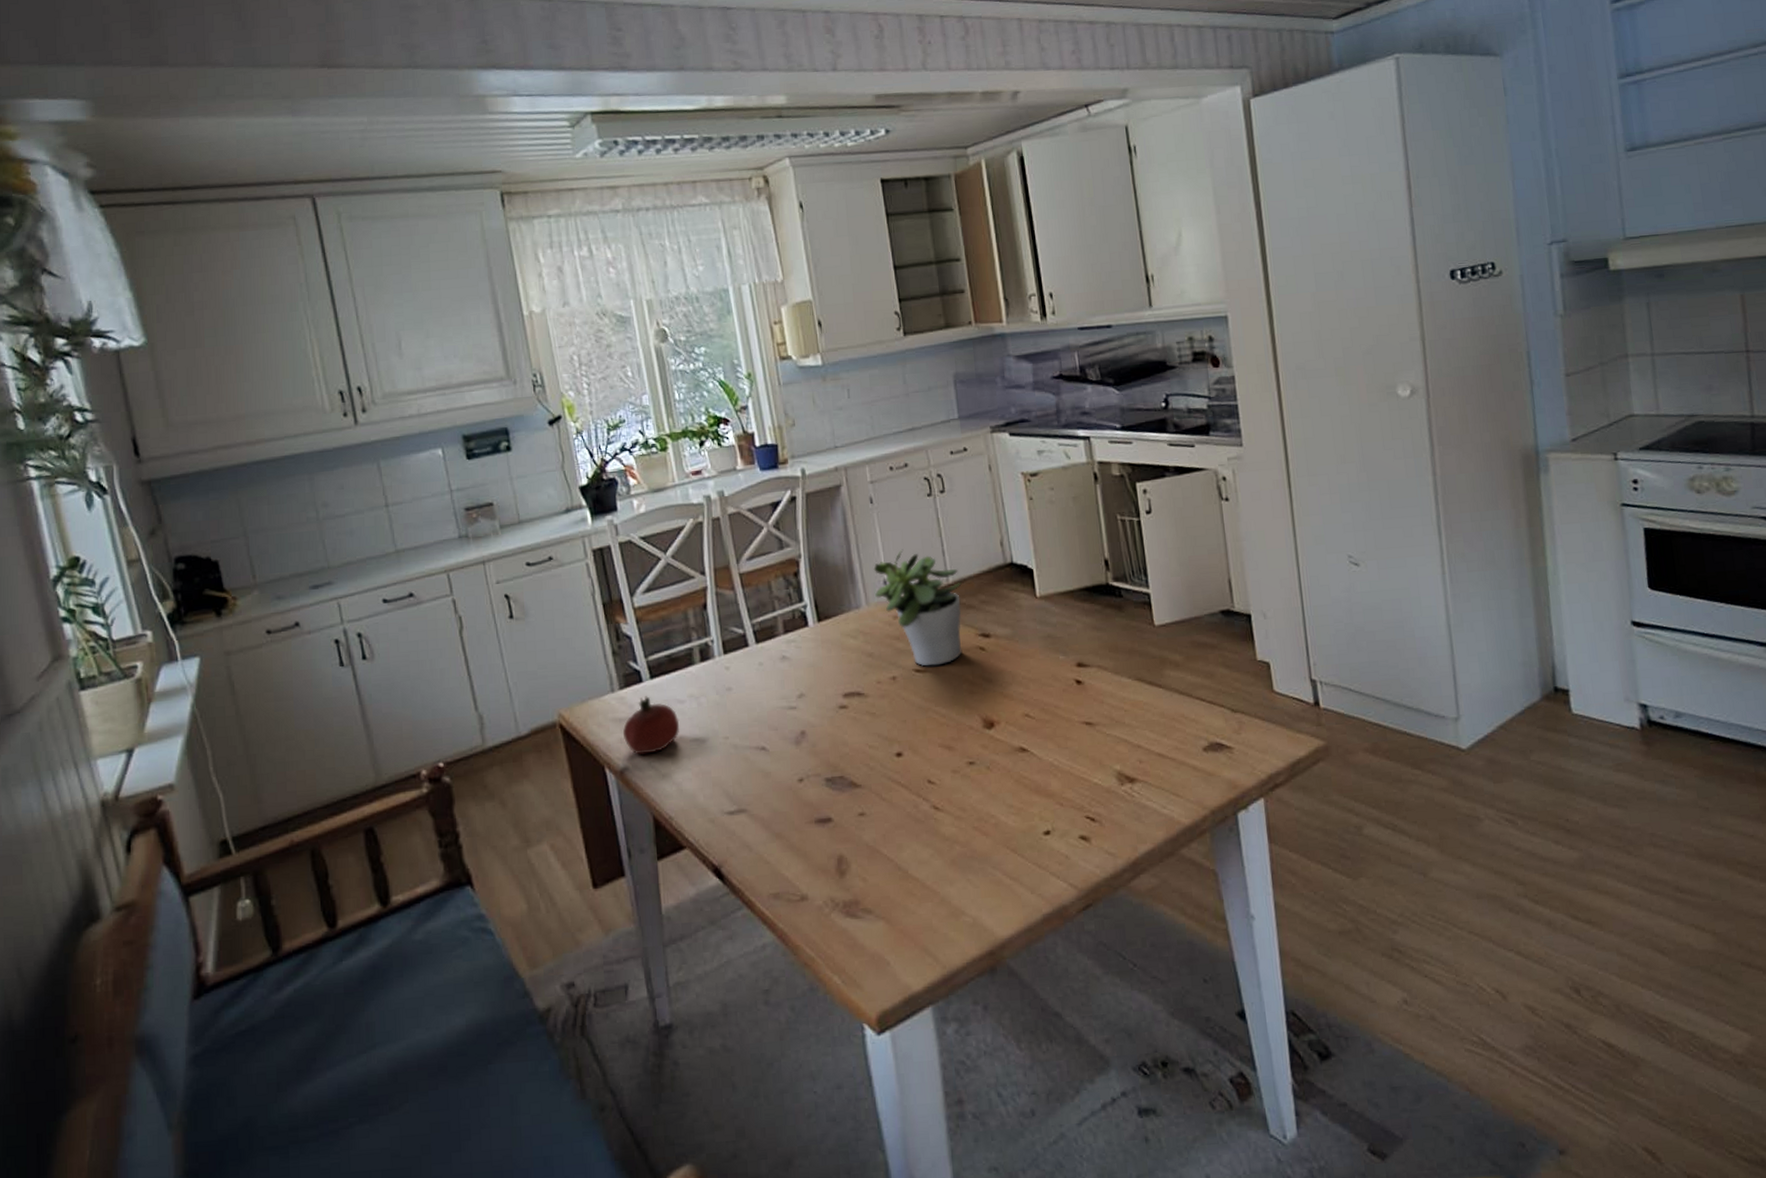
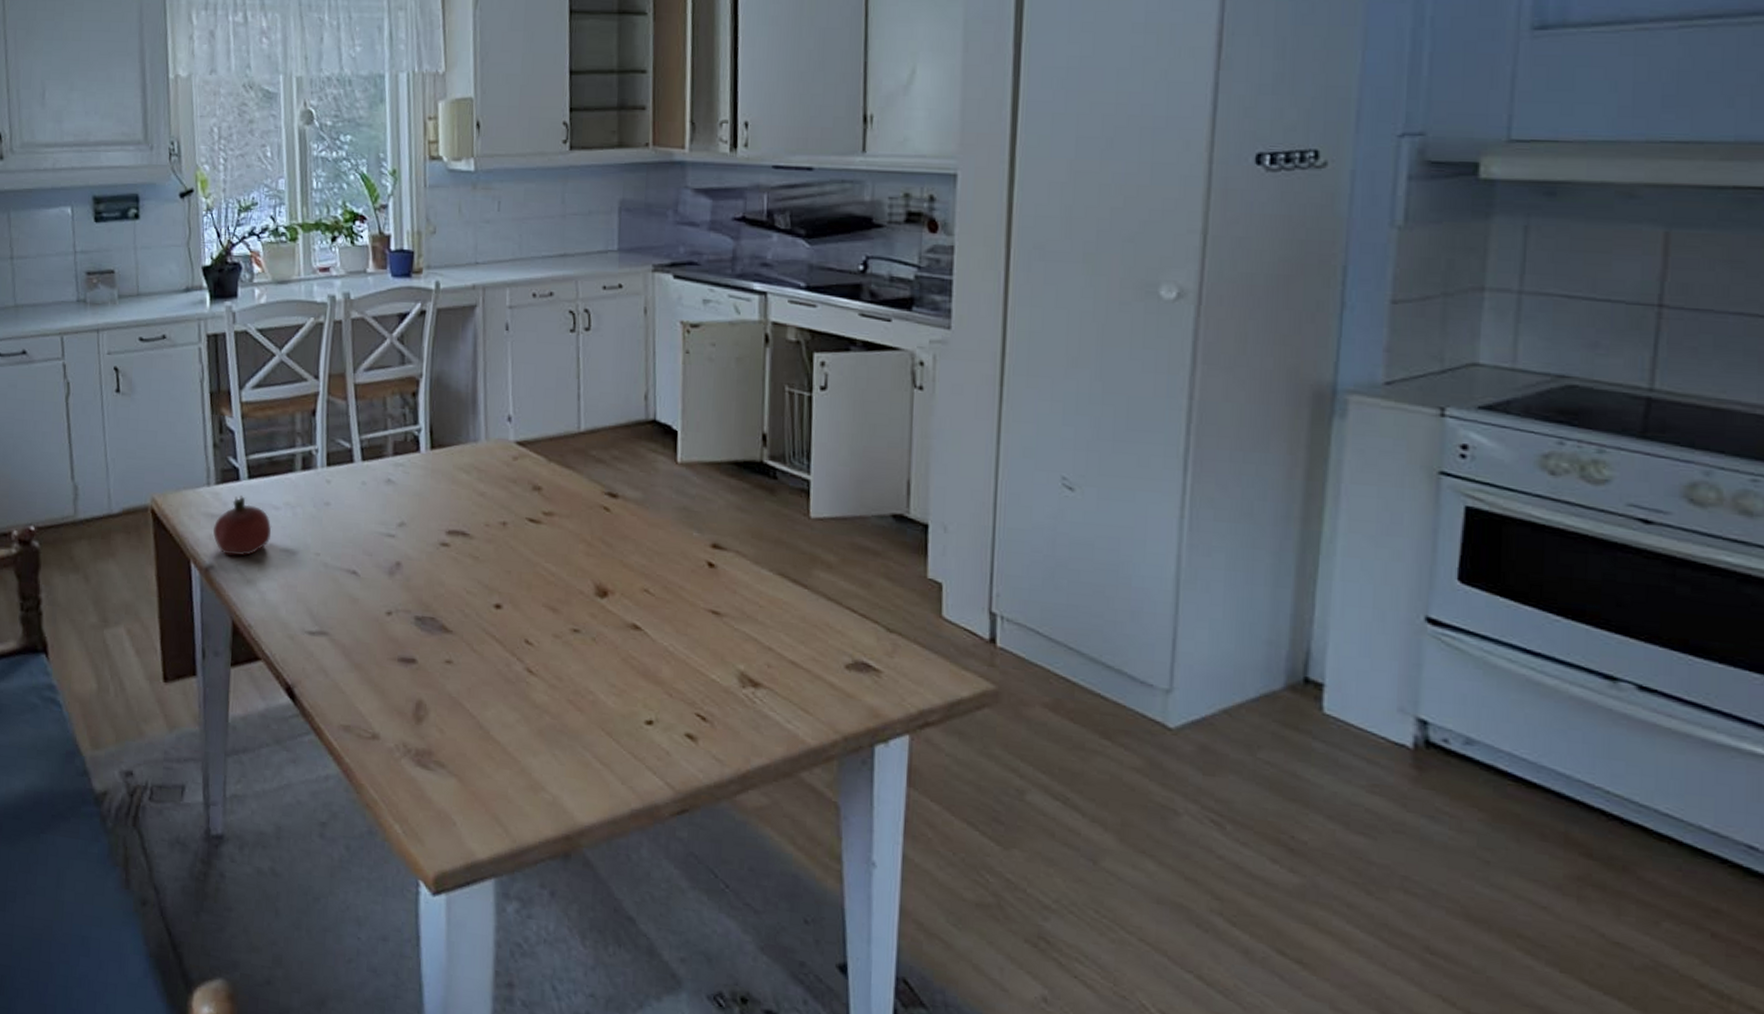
potted plant: present [873,549,963,667] -> none [497,385,594,519]

